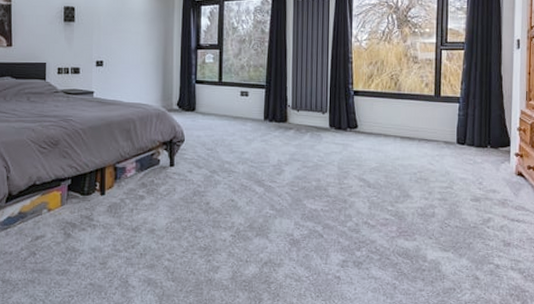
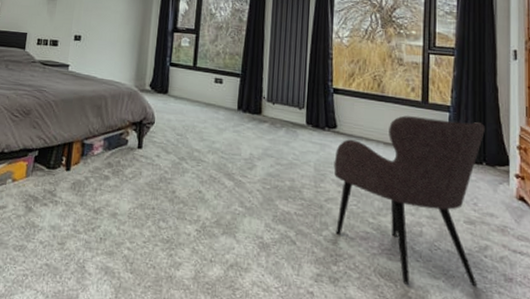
armchair: none [355,109,490,259] -> present [334,115,485,286]

